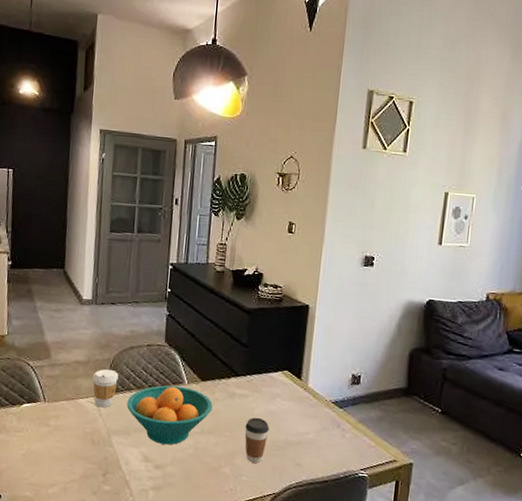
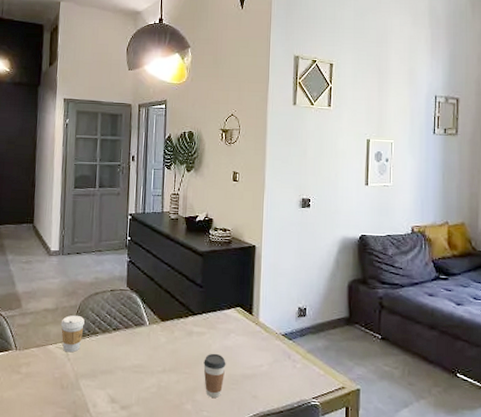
fruit bowl: present [126,385,213,445] -> none [93,327,173,385]

